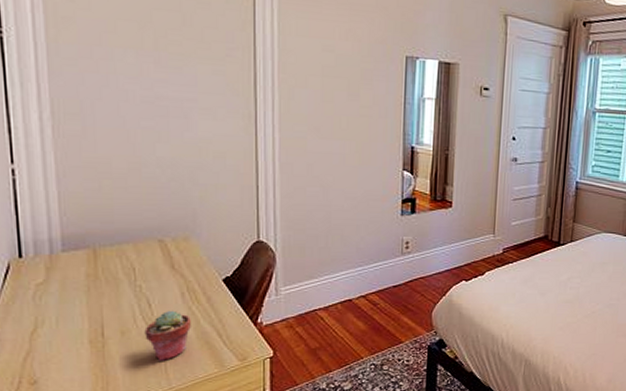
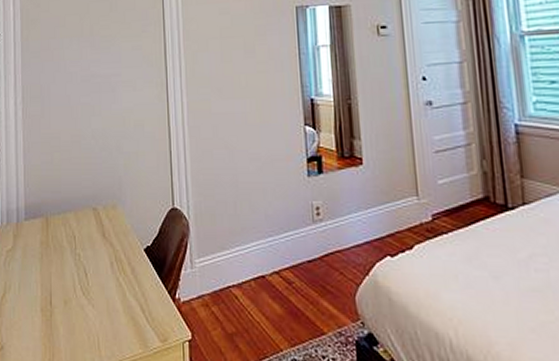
potted succulent: present [144,310,191,361] -> none [82,280,119,336]

